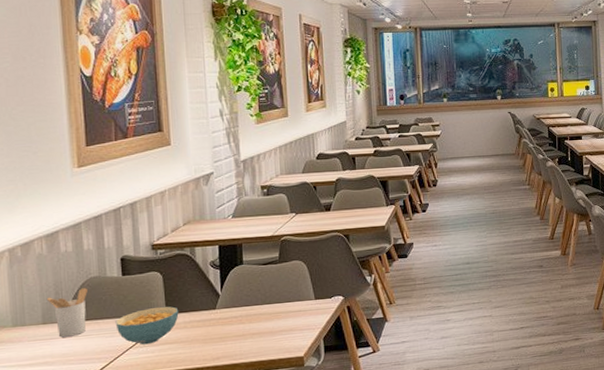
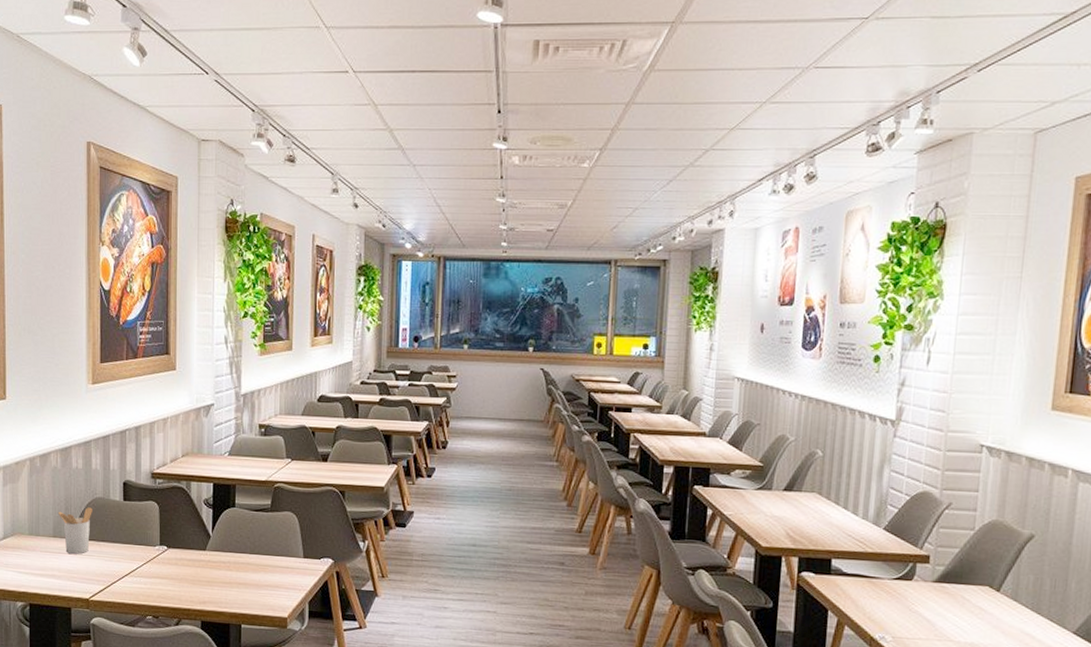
cereal bowl: present [115,306,179,345] -> none [114,538,171,575]

